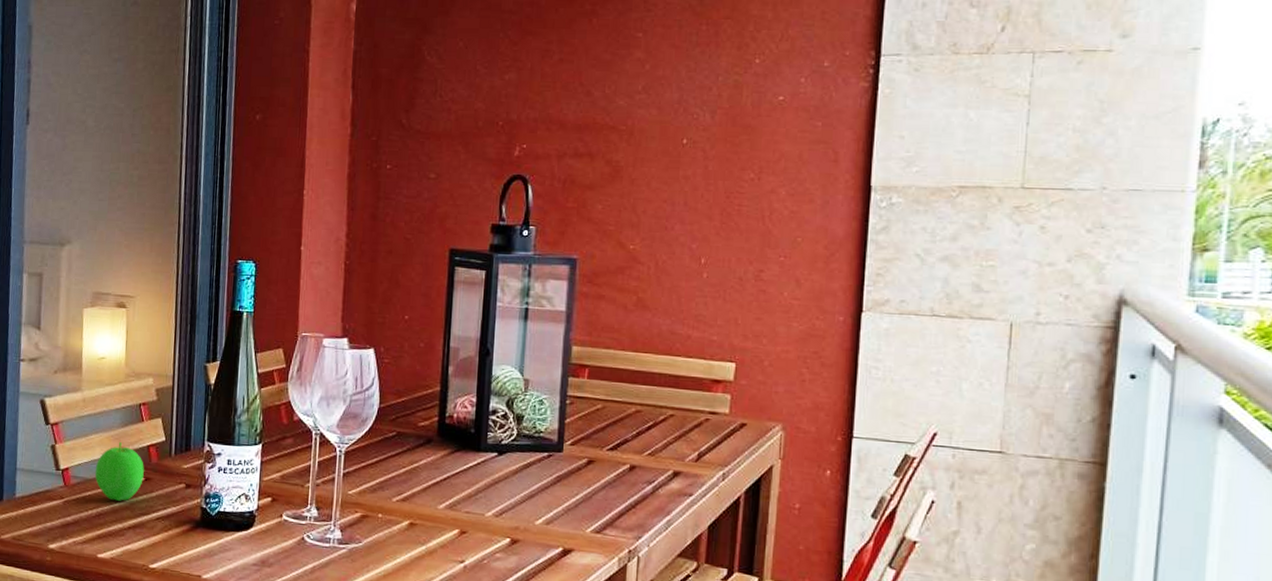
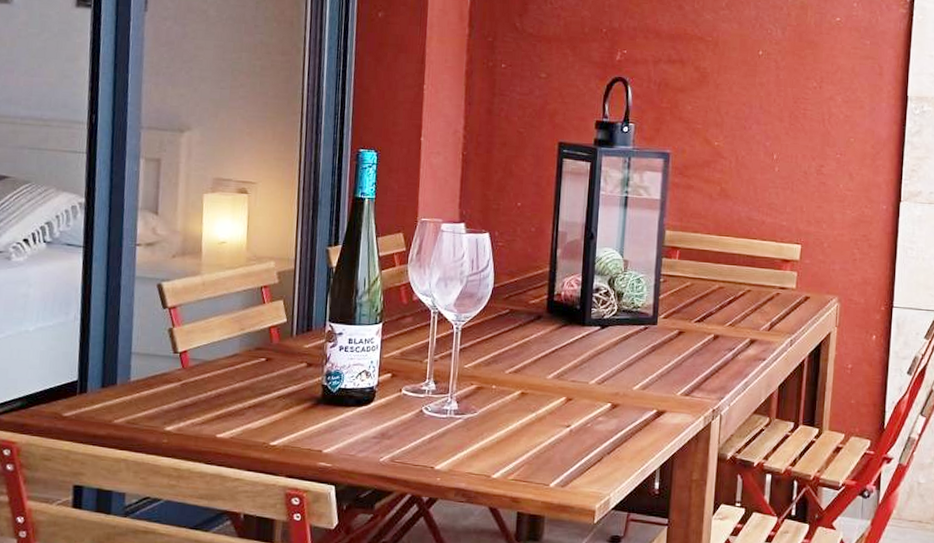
apple: present [94,442,144,501] -> none [214,324,265,382]

